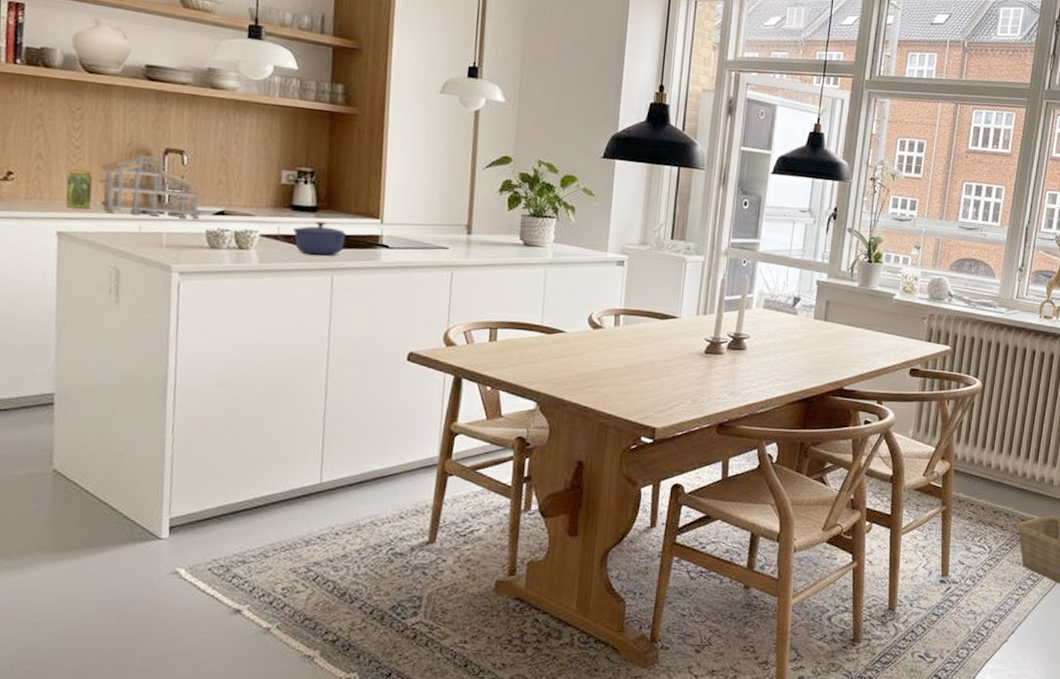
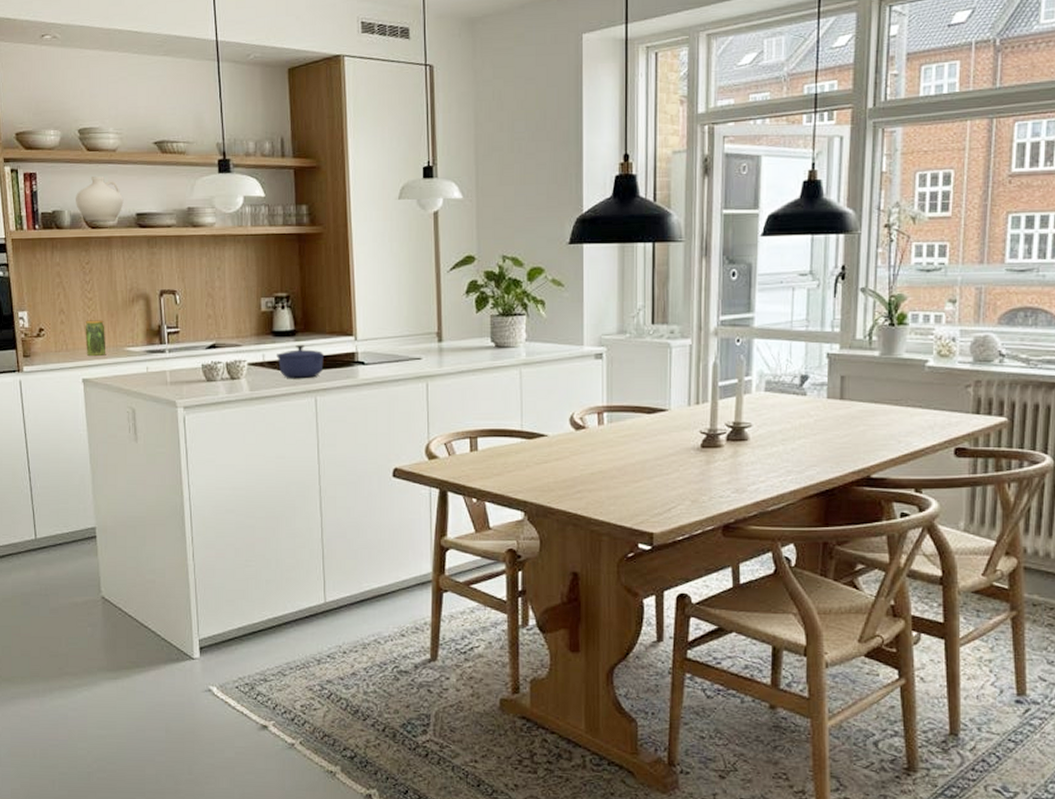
dish rack: present [99,154,204,219] -> none [110,298,197,358]

